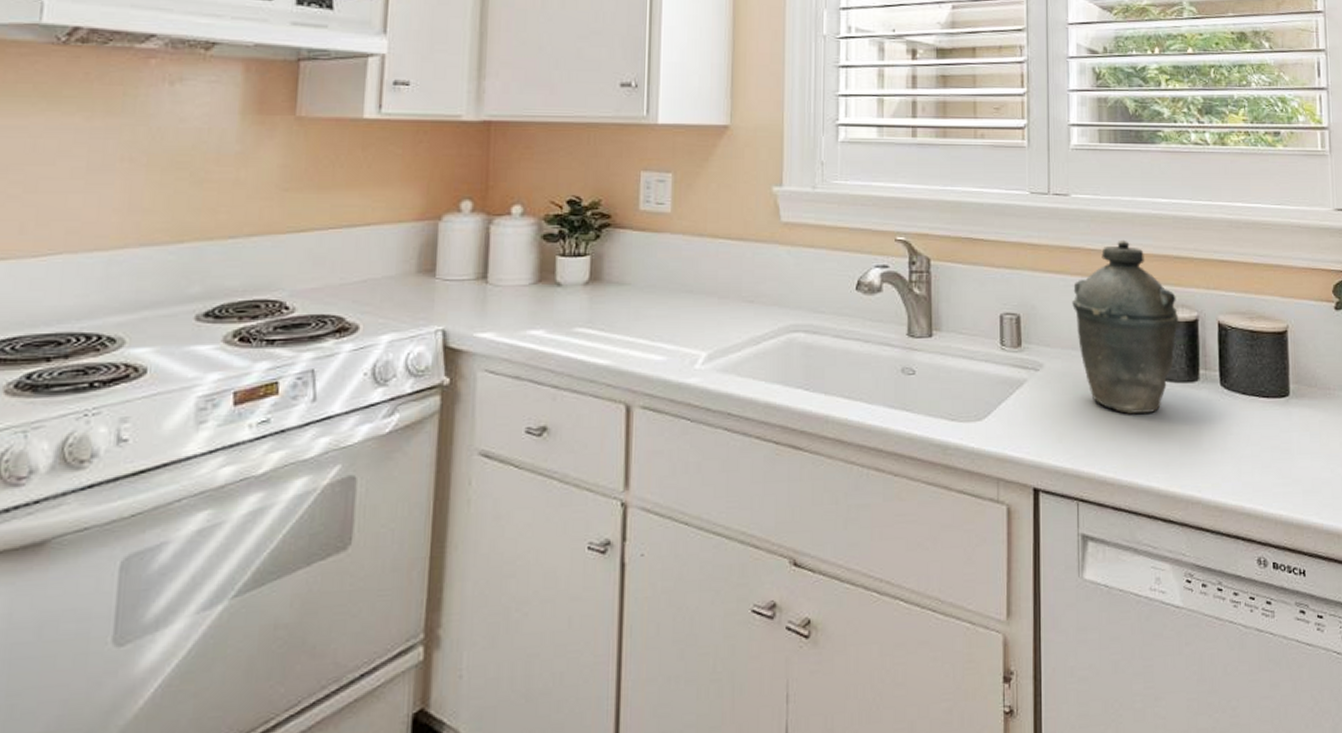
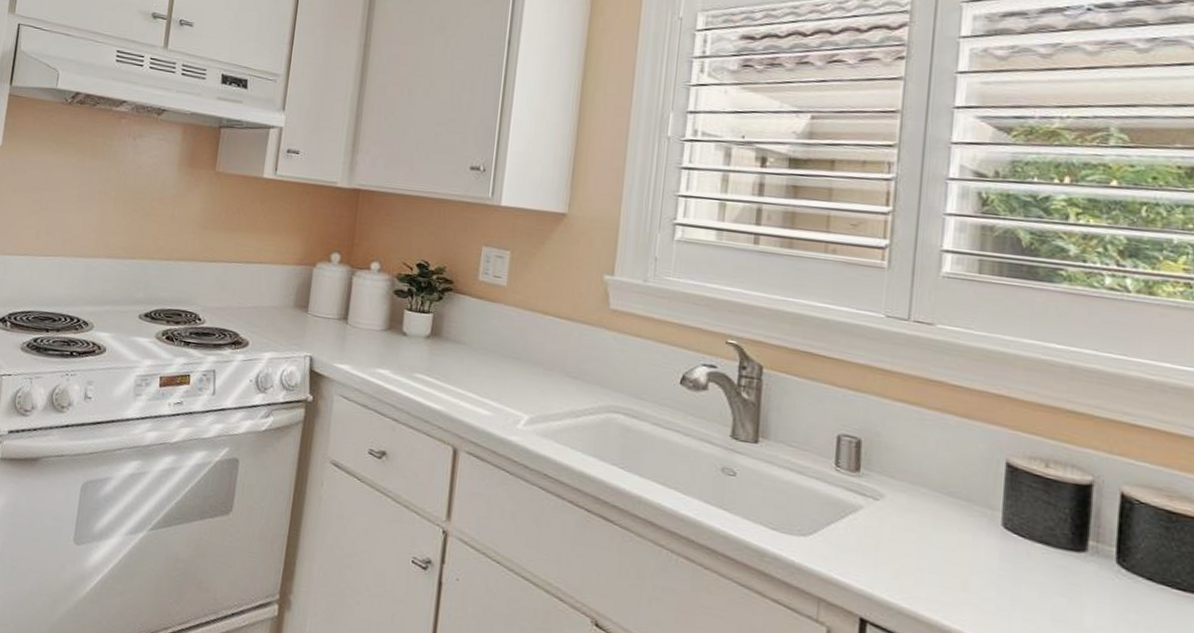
kettle: present [1072,239,1179,415] -> none [926,381,1067,574]

